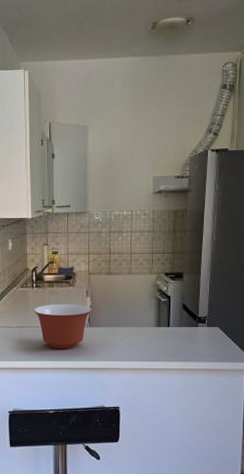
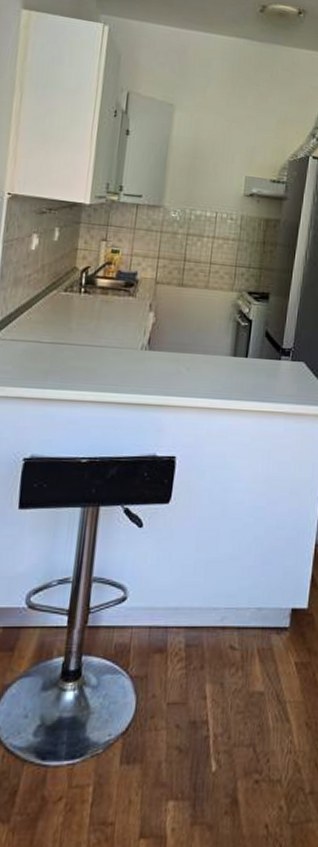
mixing bowl: present [34,303,92,349] -> none [77,316,154,377]

